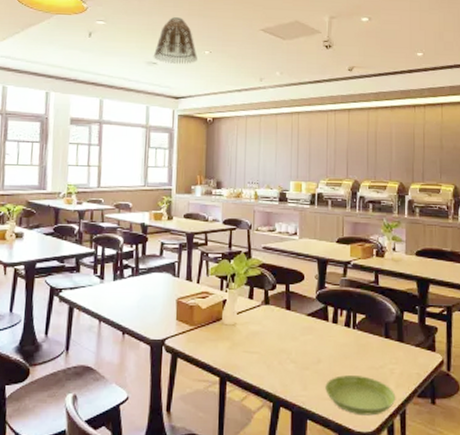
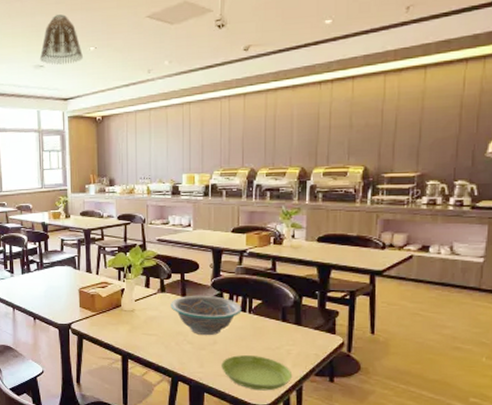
bowl: none [274,308,346,354] -> present [171,295,242,336]

